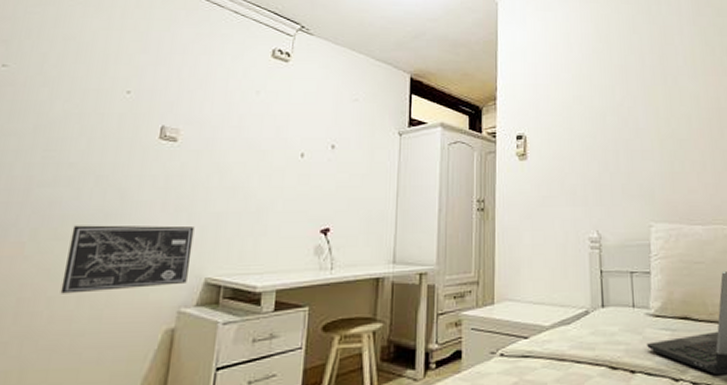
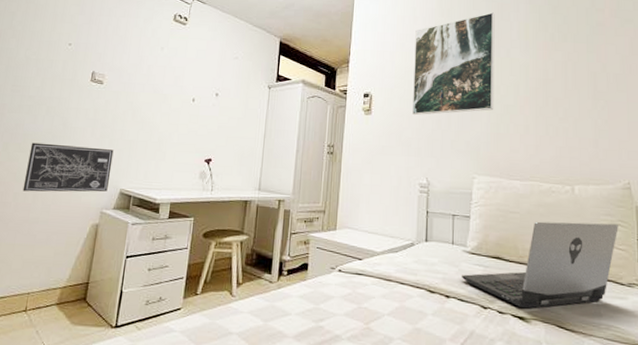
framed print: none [571,36,666,158] -> present [412,12,495,116]

